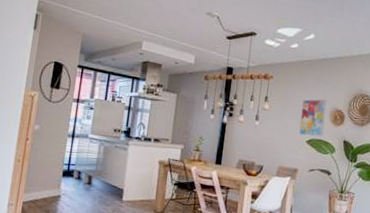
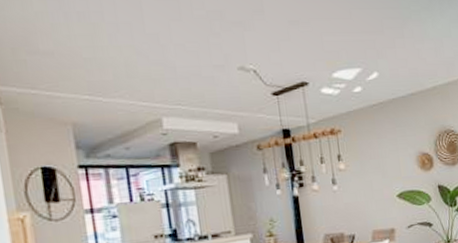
wall art: present [299,99,327,137] -> none [382,144,414,191]

